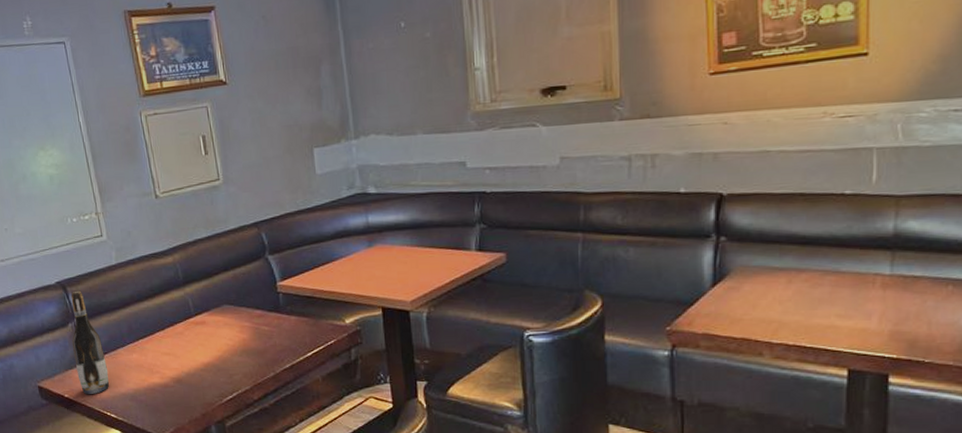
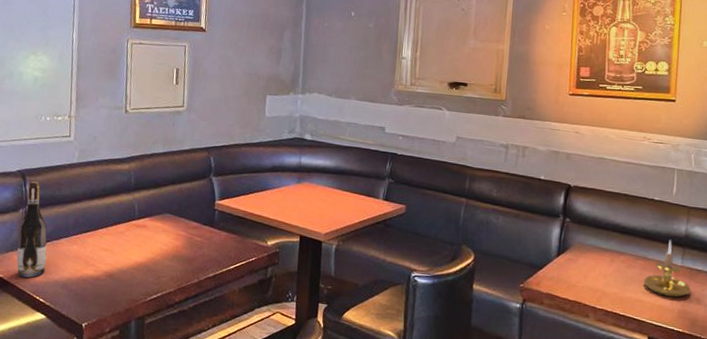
candle holder: none [836,243,906,316] -> present [643,240,691,298]

